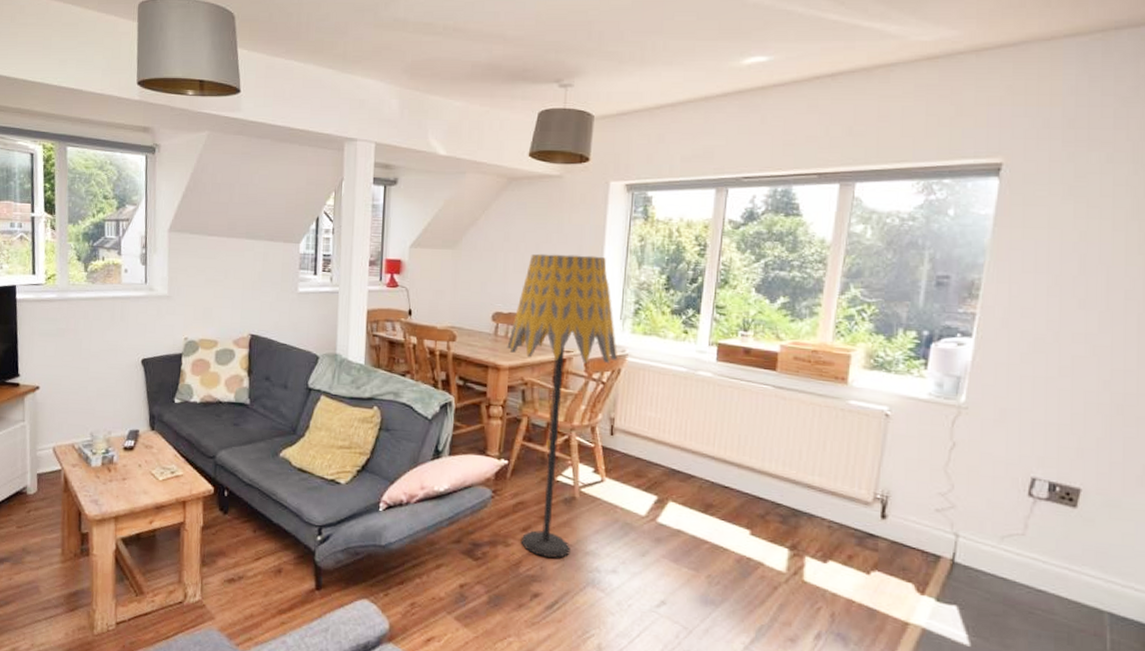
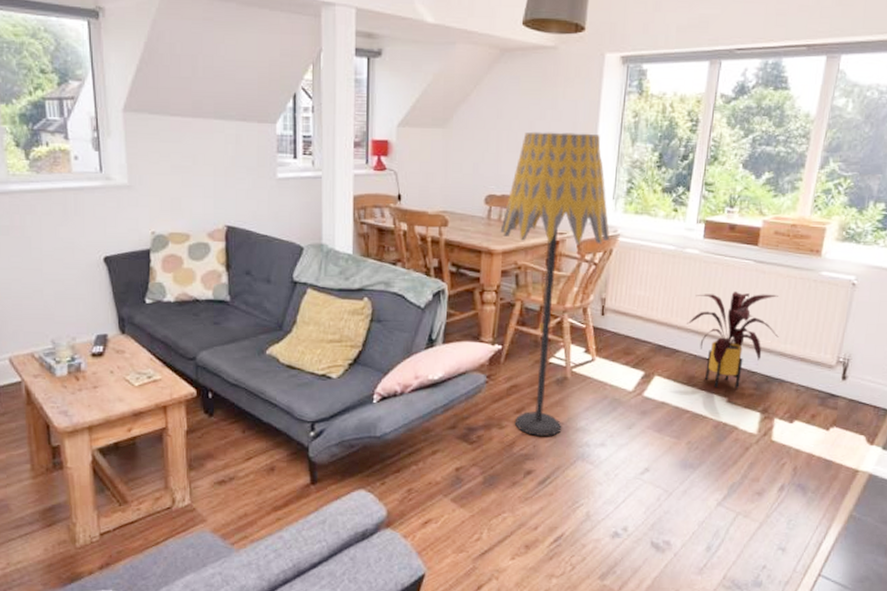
house plant: none [702,416,805,521] -> present [687,291,779,389]

